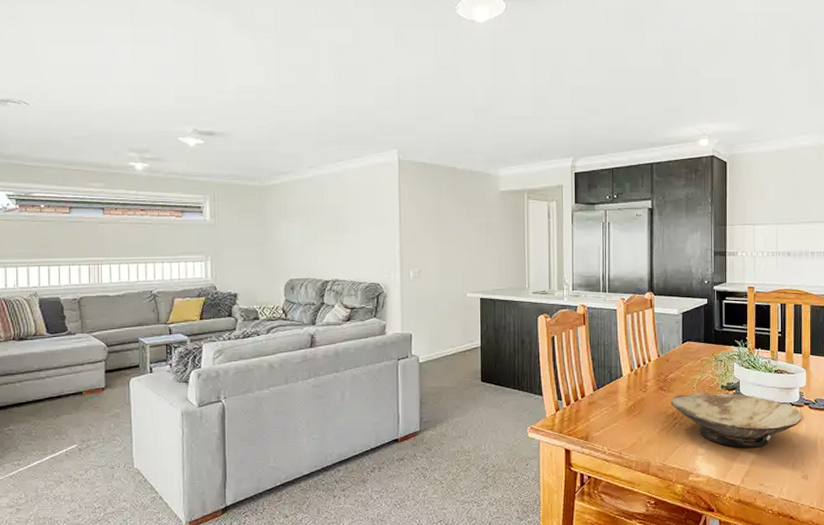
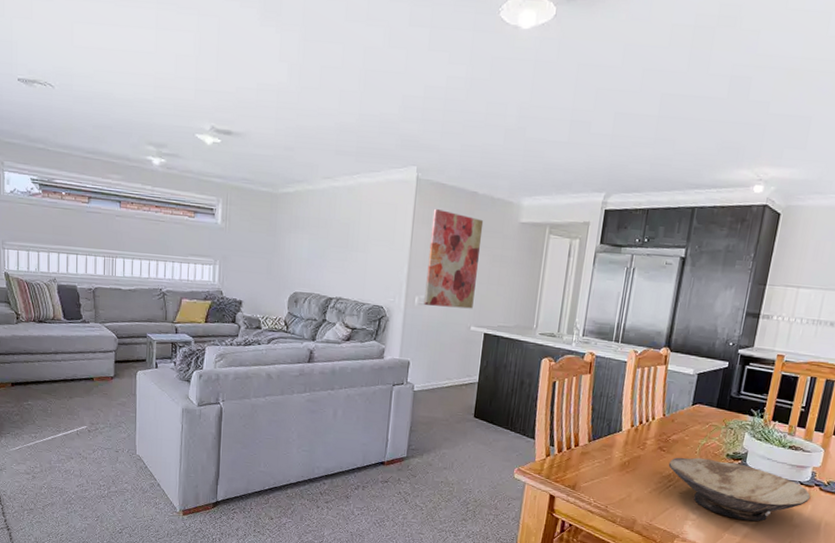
wall art: none [417,186,467,277] -> present [424,208,484,309]

